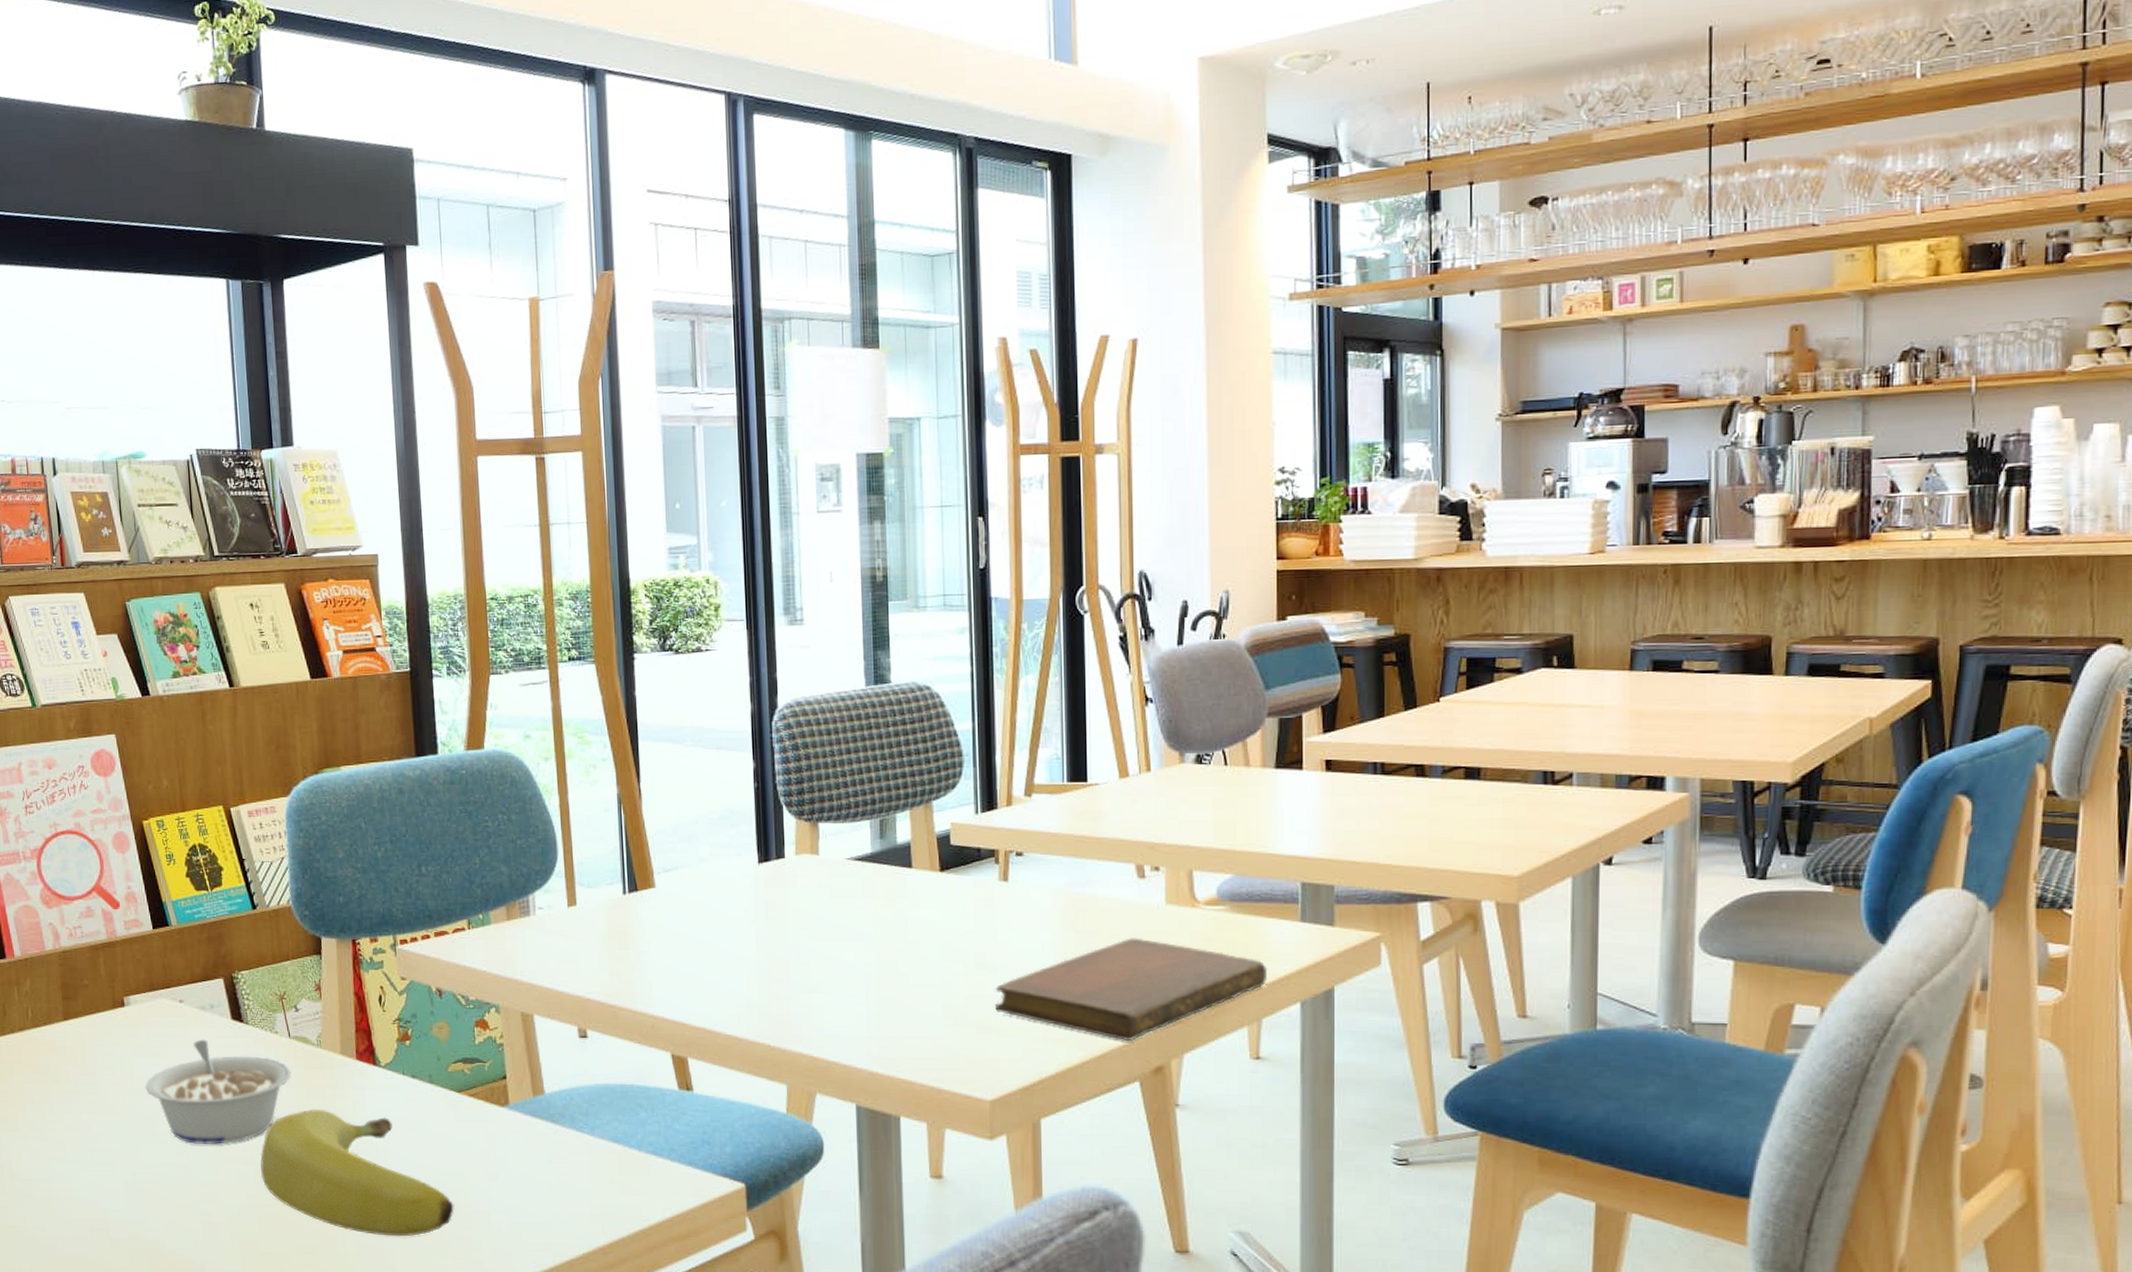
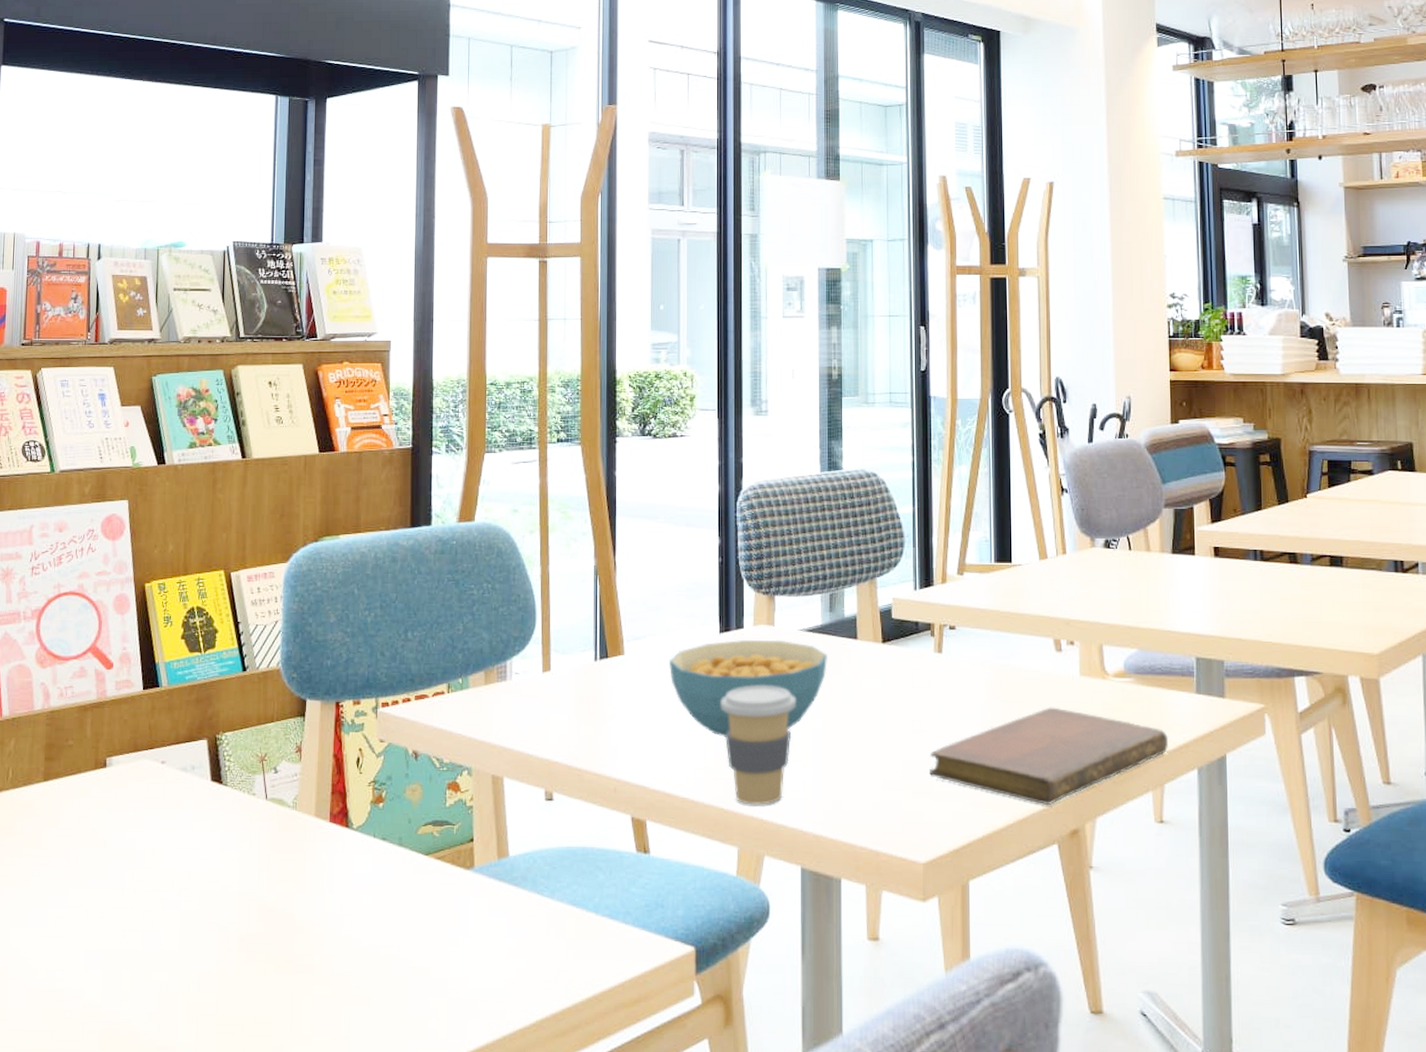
legume: present [145,1039,291,1144] -> none [117,801,265,909]
banana: present [260,1109,454,1237] -> none [224,872,413,1005]
cereal bowl: none [705,869,880,974] -> present [669,639,828,738]
coffee cup: none [762,918,846,1042] -> present [720,686,797,805]

